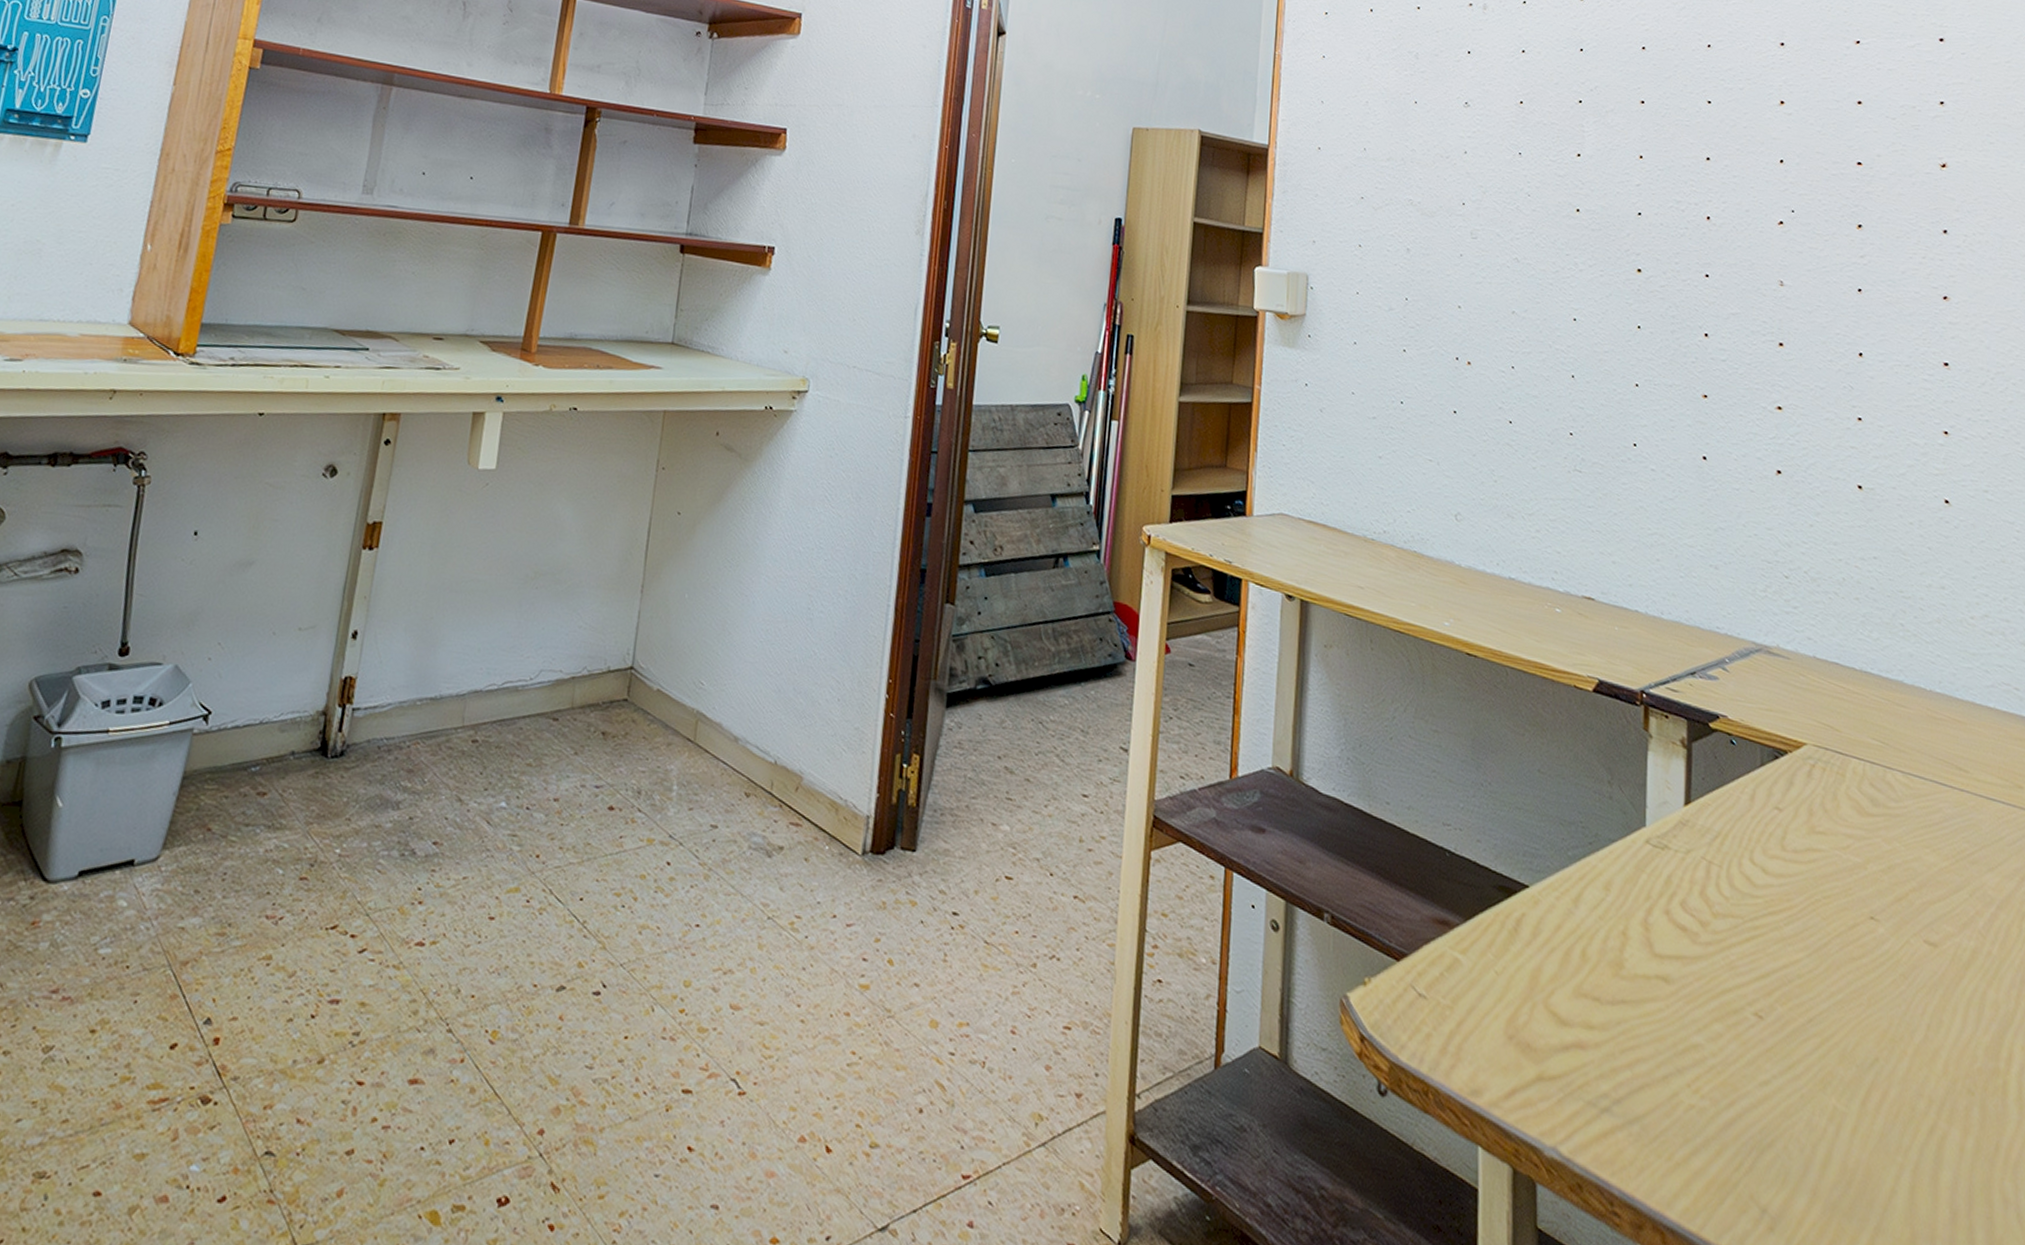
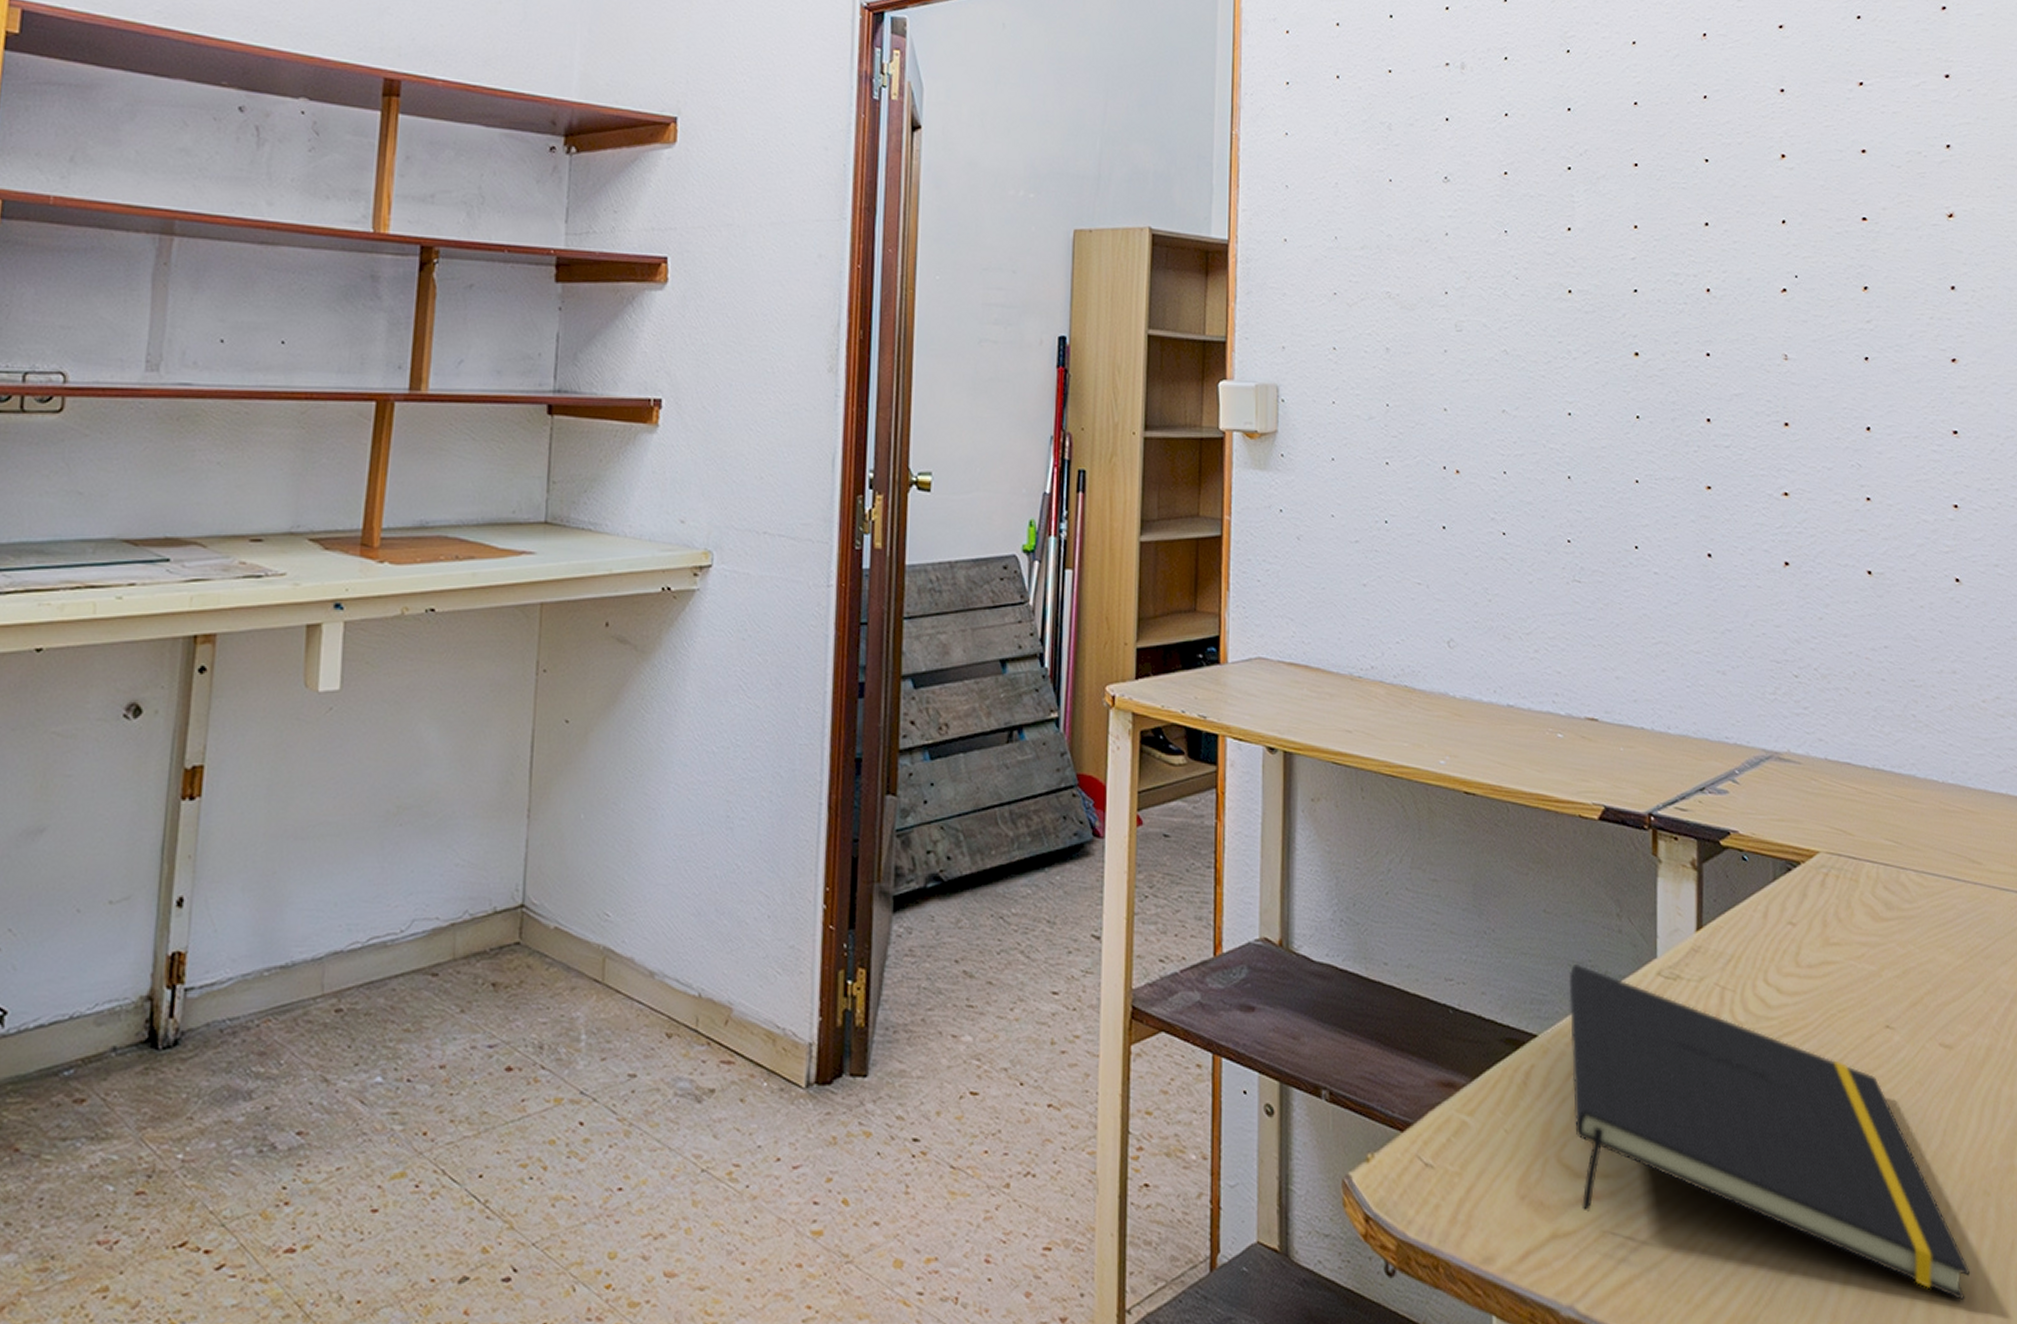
notepad: none [1560,824,1954,1196] -> present [1569,964,1971,1301]

